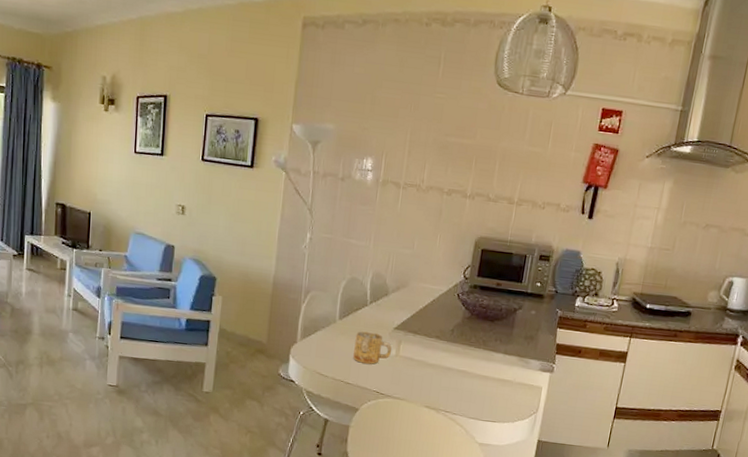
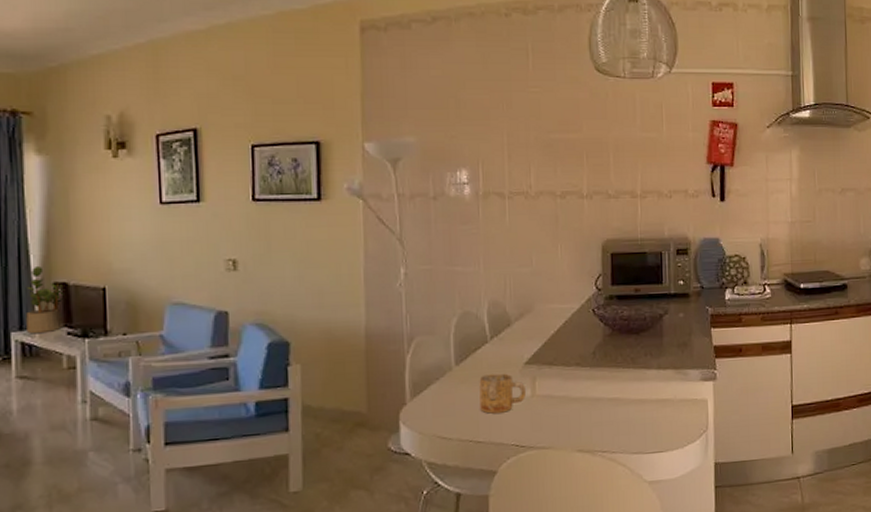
potted plant: none [36,187,62,240] -> present [26,265,64,334]

